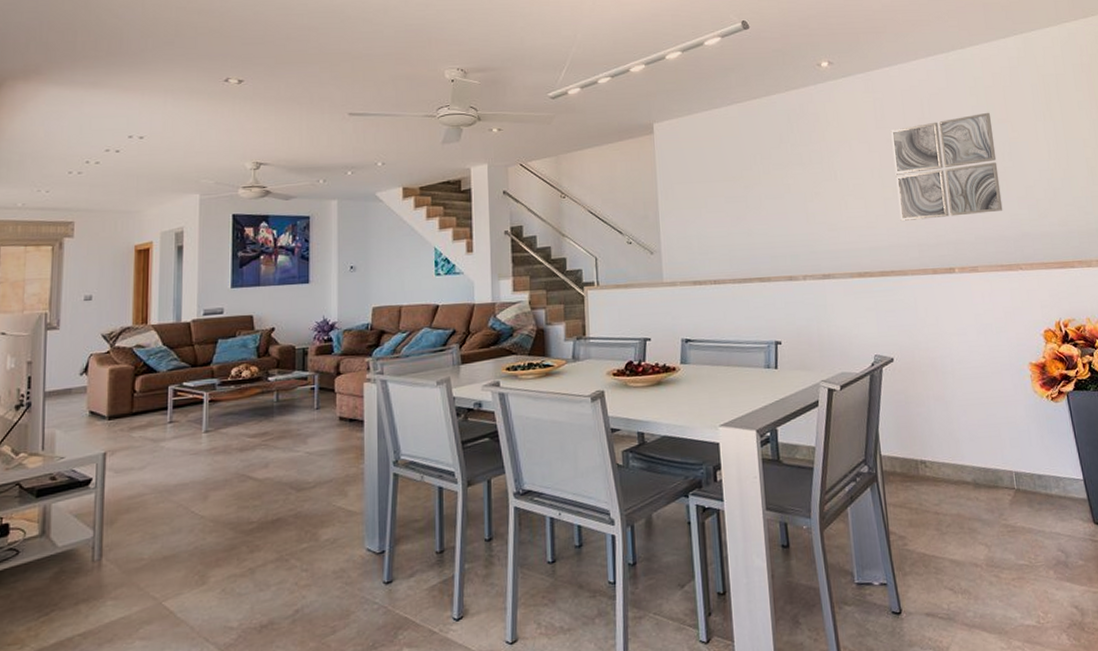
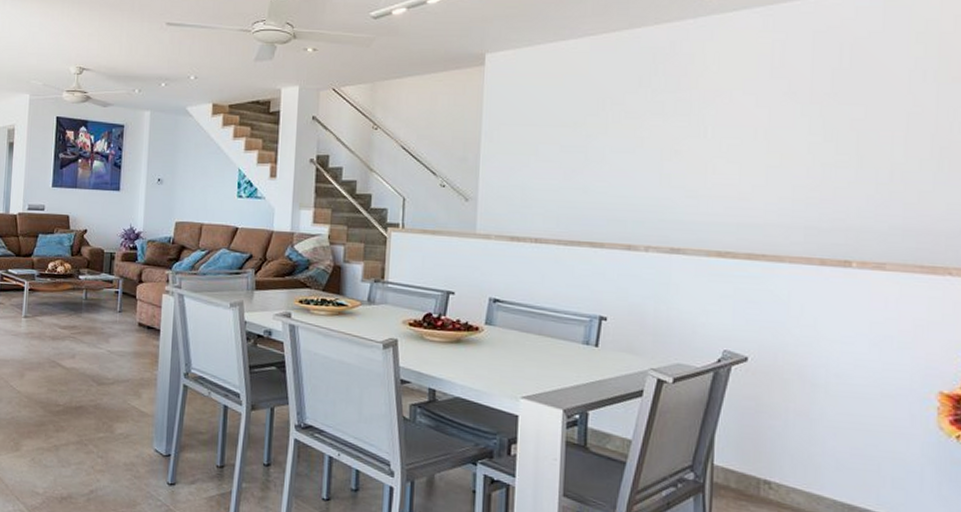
wall art: present [890,112,1003,221] -> none [785,67,943,198]

